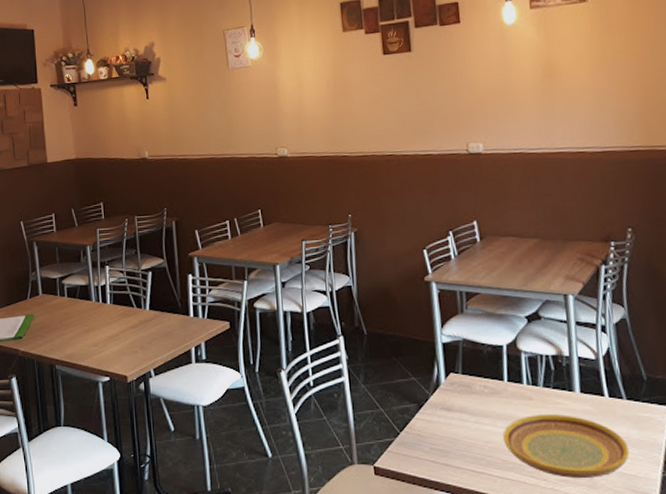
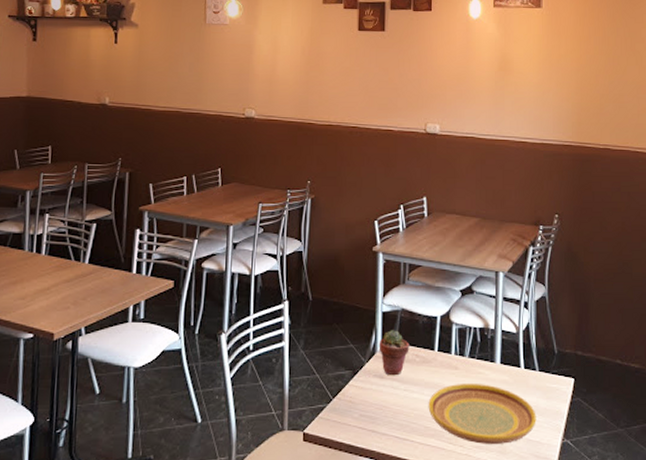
potted succulent: none [442,361,476,407] -> present [379,330,409,375]

